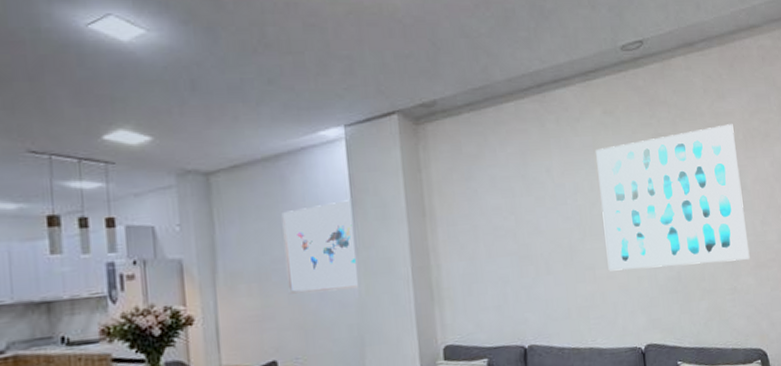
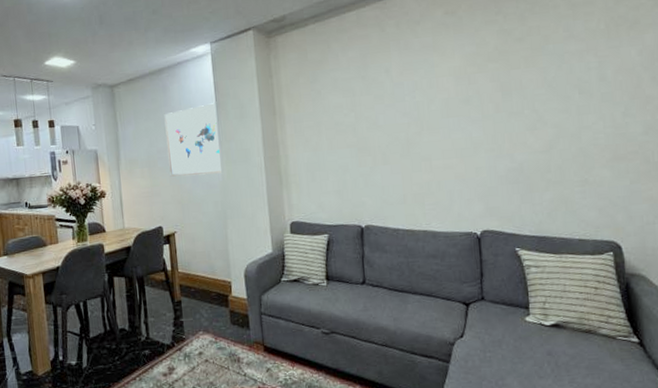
wall art: present [596,124,750,271] -> none [436,13,606,162]

